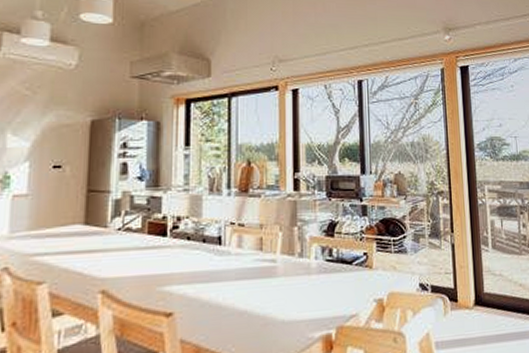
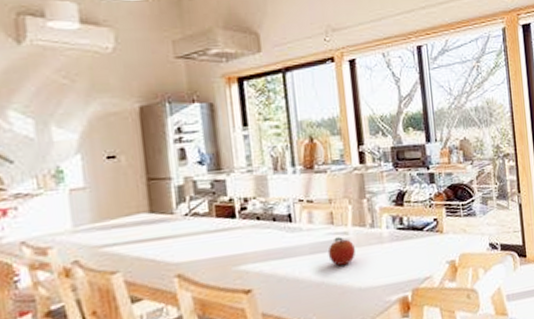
fruit: none [254,264,283,295] -> present [327,237,356,266]

